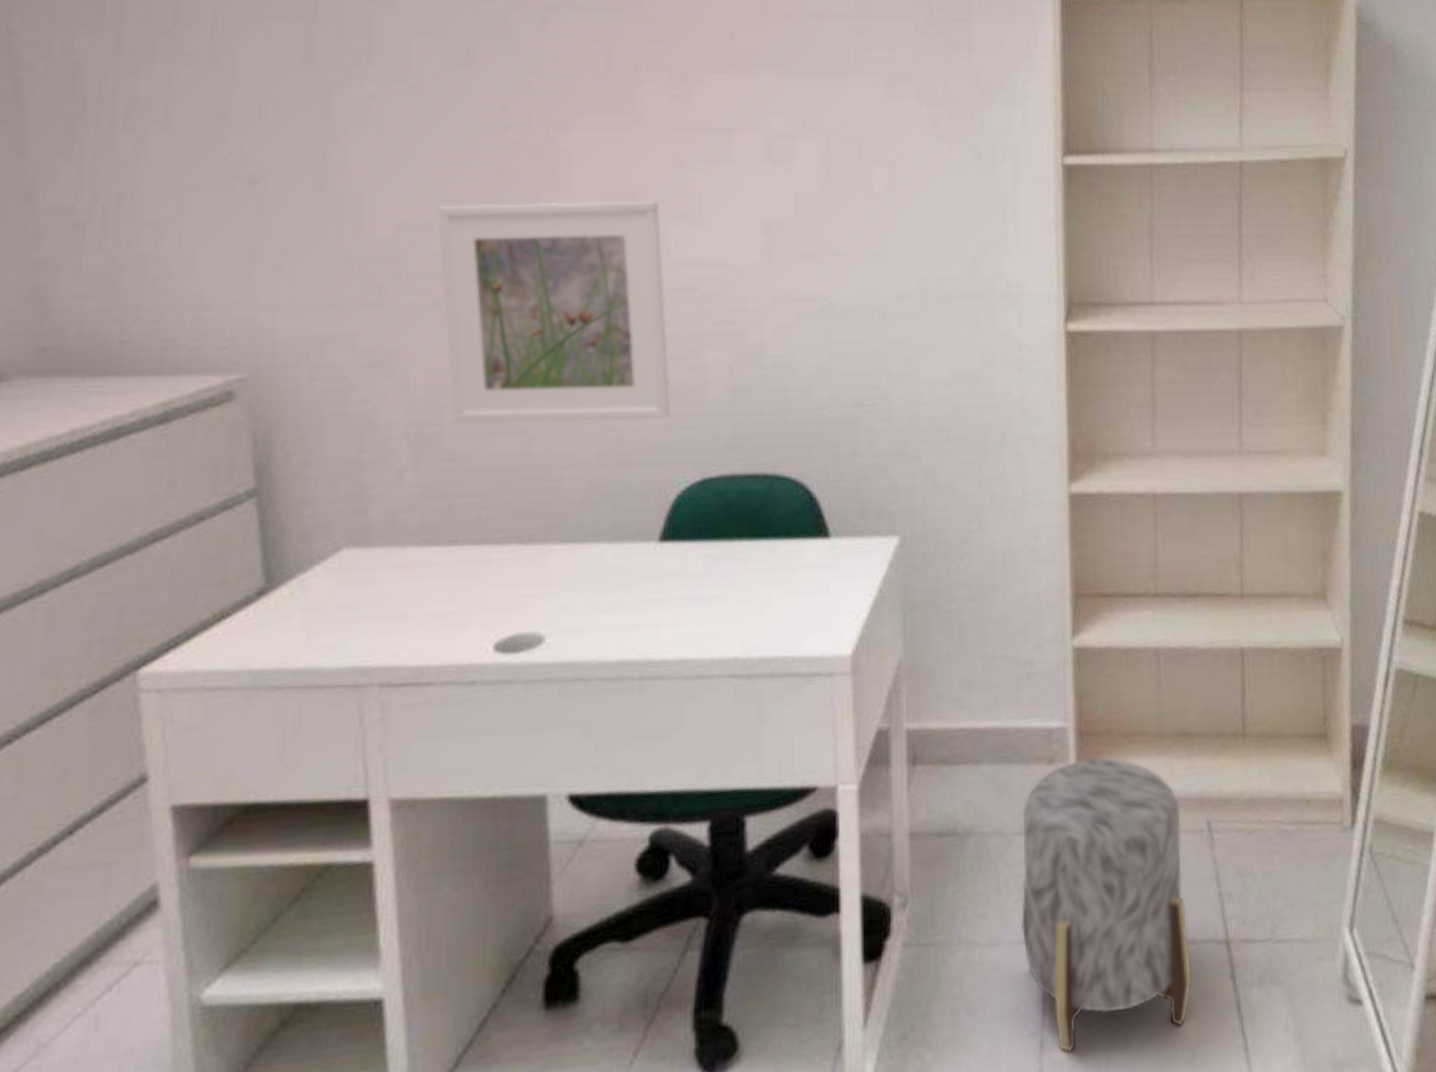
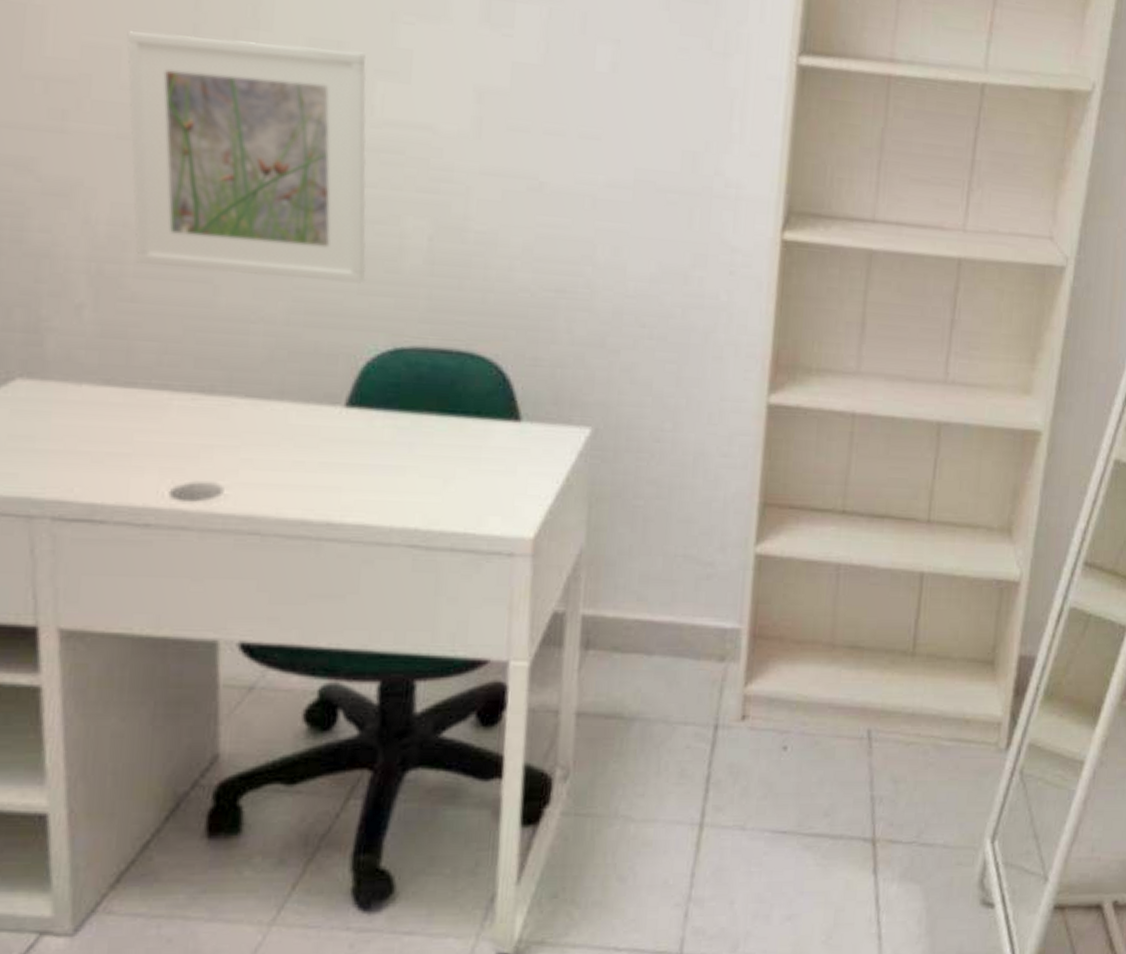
stool: present [1021,757,1192,1053] -> none [677,660,844,924]

